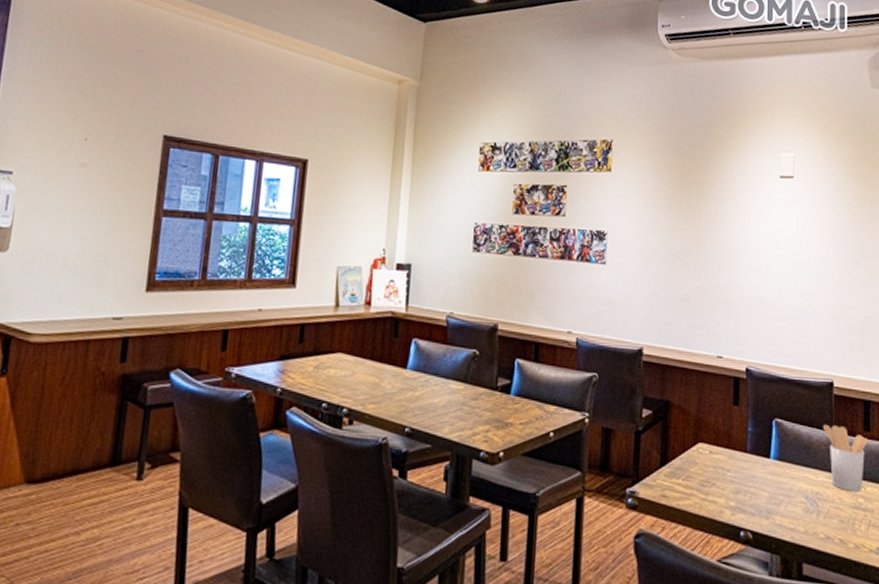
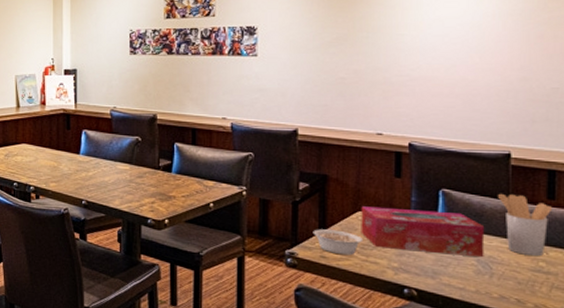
legume: none [654,463,703,494] -> present [313,229,364,256]
tissue box: none [701,437,812,494] -> present [361,206,485,258]

